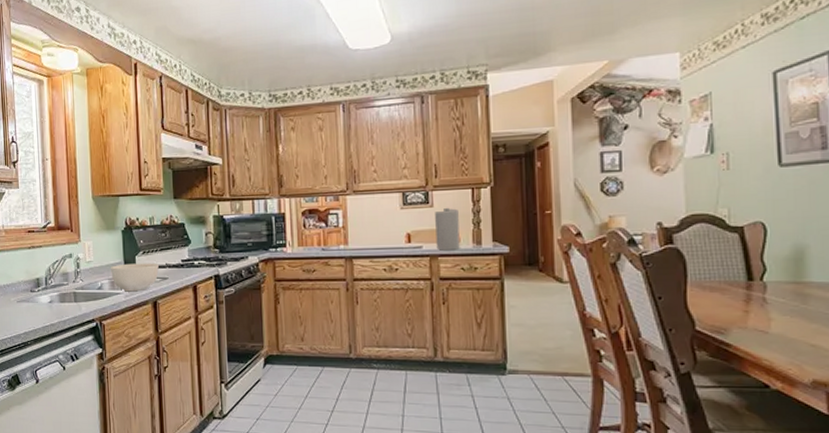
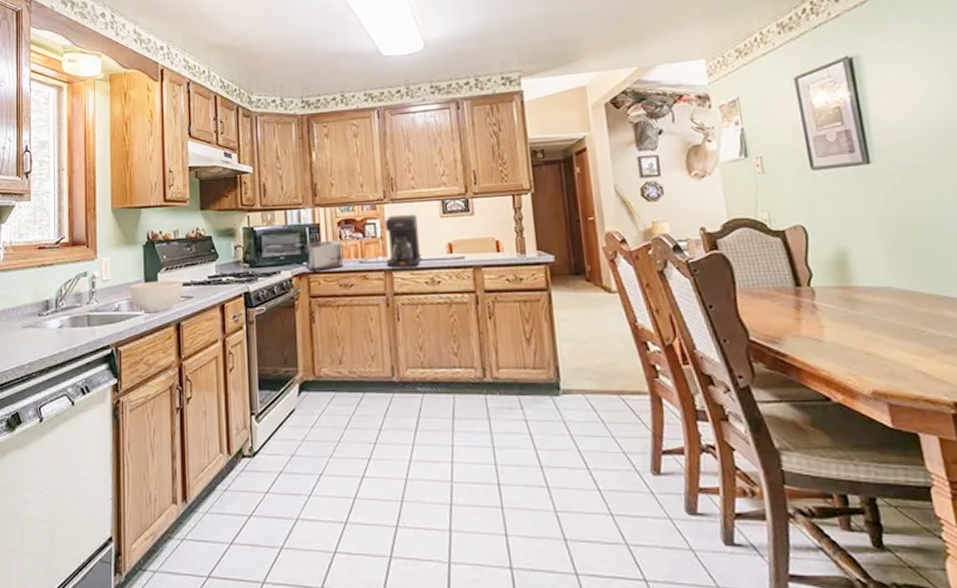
toaster: none [270,228,307,258] -> present [304,239,344,272]
coffee maker: none [346,205,381,255] -> present [384,214,422,267]
paper towel holder: present [435,207,460,252] -> none [476,215,504,262]

